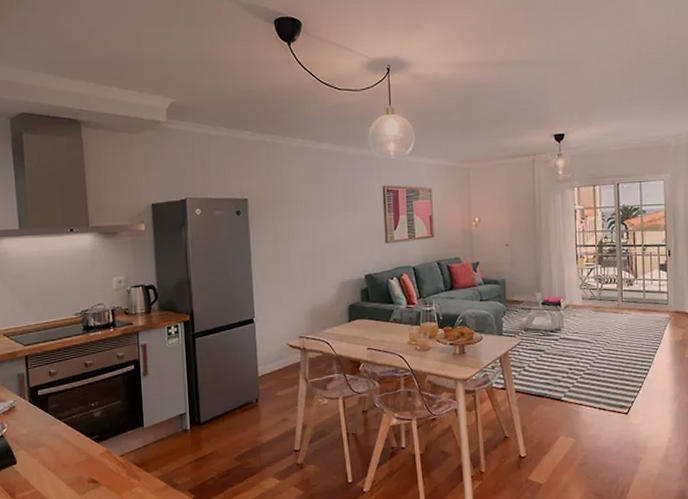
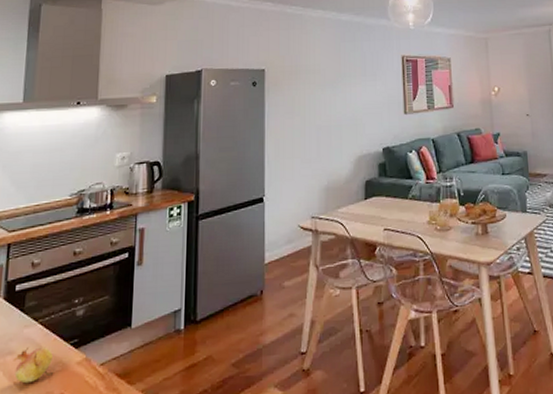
fruit: none [44,440,81,469] -> present [13,346,54,384]

